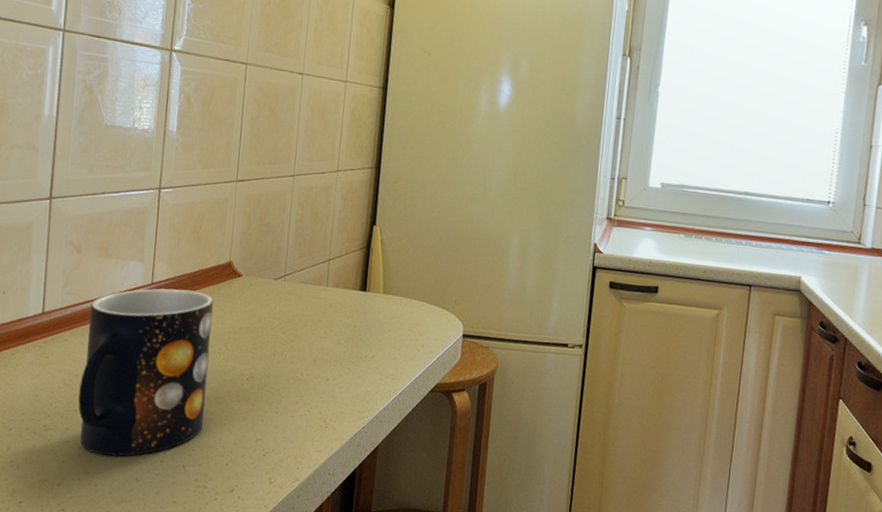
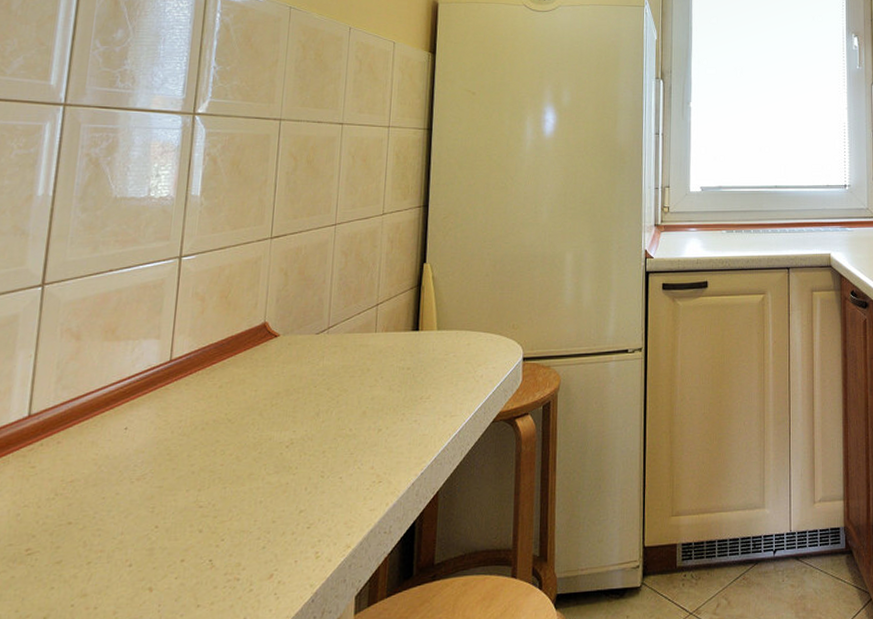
mug: present [78,288,214,456] -> none [73,360,246,570]

